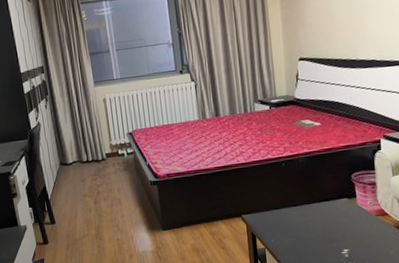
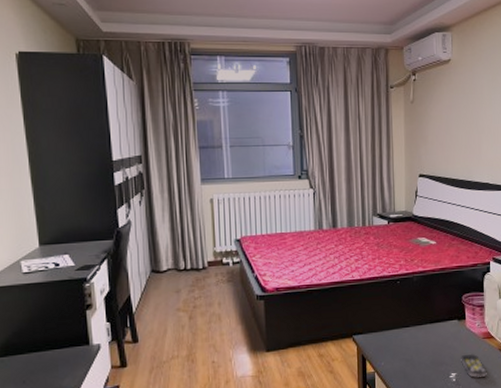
remote control: none [353,230,382,254] -> present [461,353,487,378]

